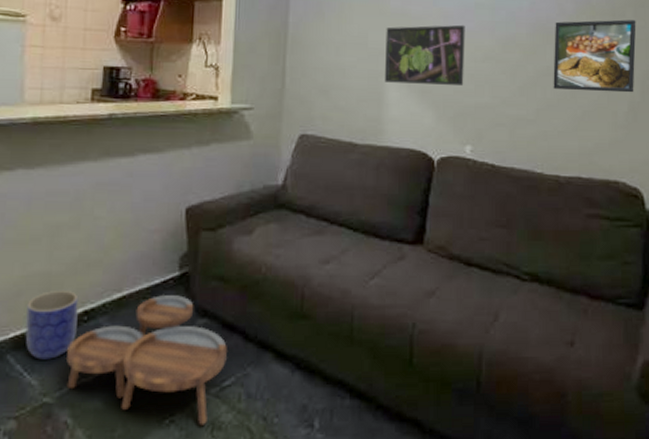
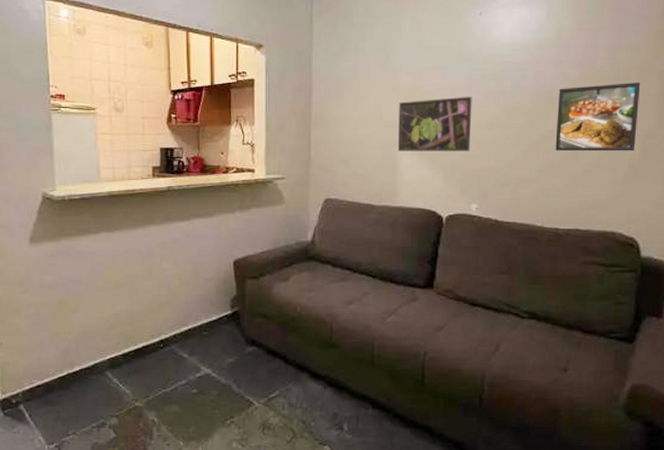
planter: present [25,289,79,360] -> none [118,324,156,375]
nesting tables: present [66,295,227,425] -> none [150,329,272,426]

